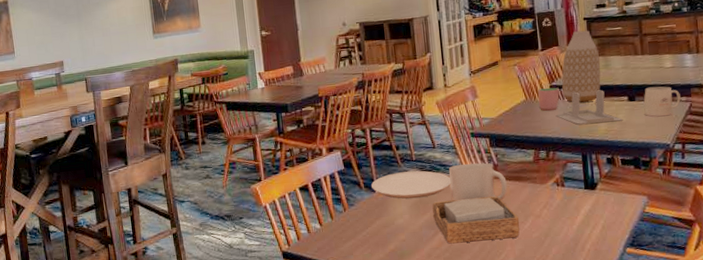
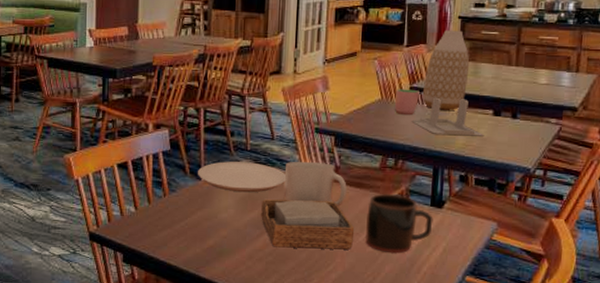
mug: none [528,182,589,236] -> present [364,194,433,253]
mug: present [643,86,681,117] -> none [508,103,551,138]

